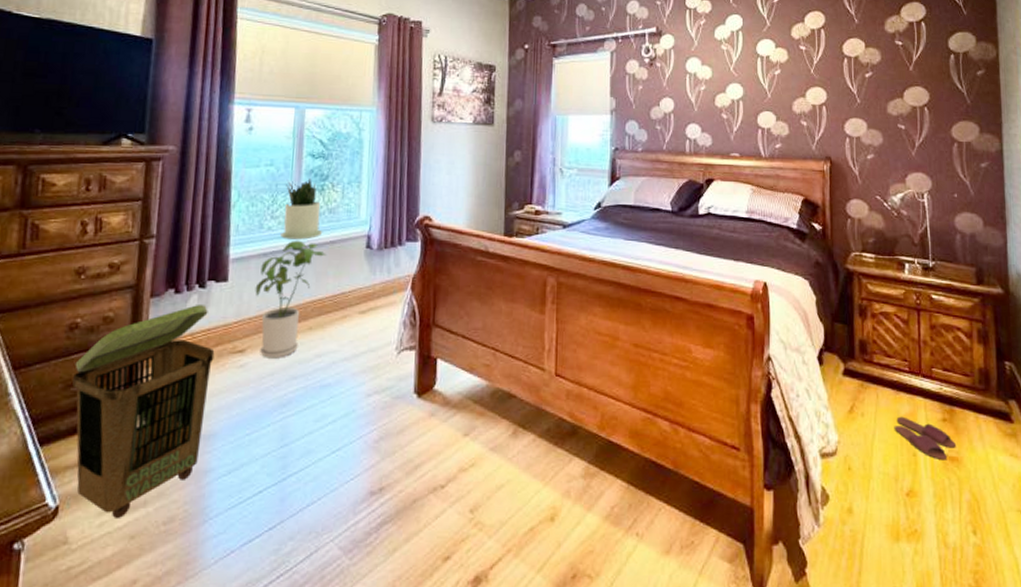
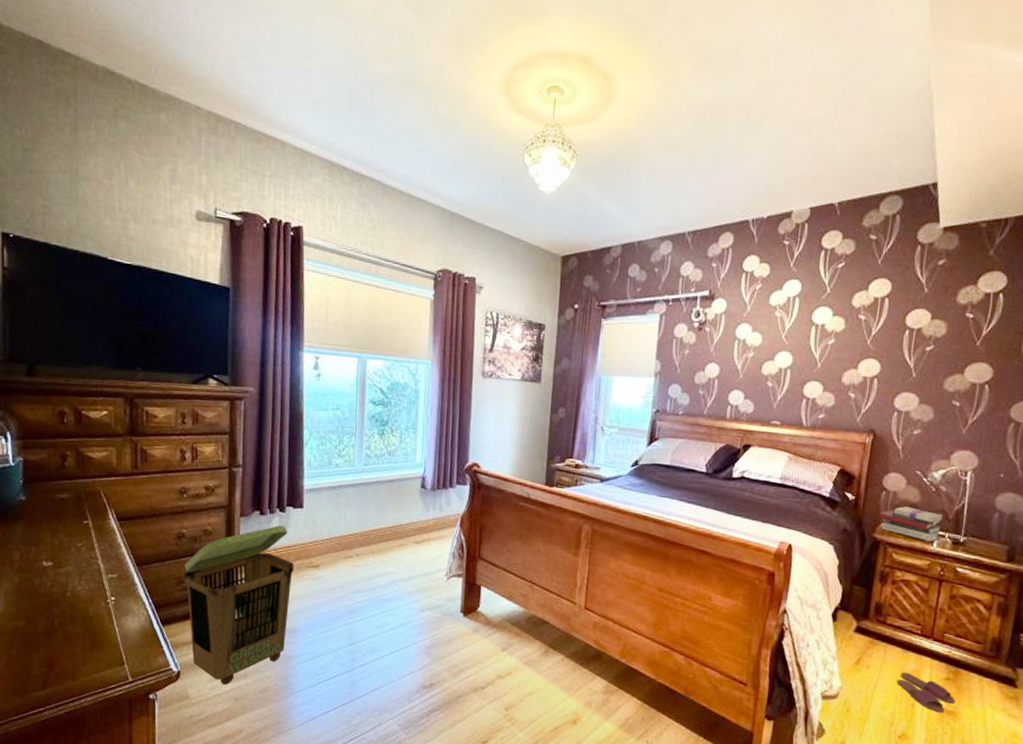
house plant: present [255,240,326,358] -> none [326,477,386,575]
planter: present [279,179,323,240] -> none [346,423,384,477]
books: none [847,234,911,270] -> present [877,506,943,542]

